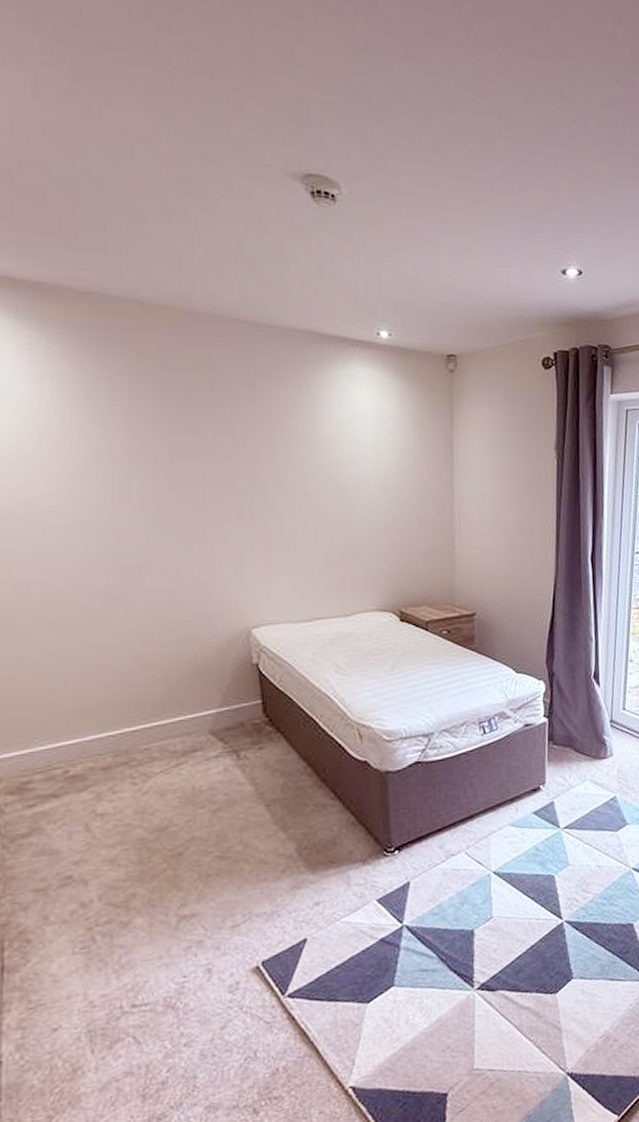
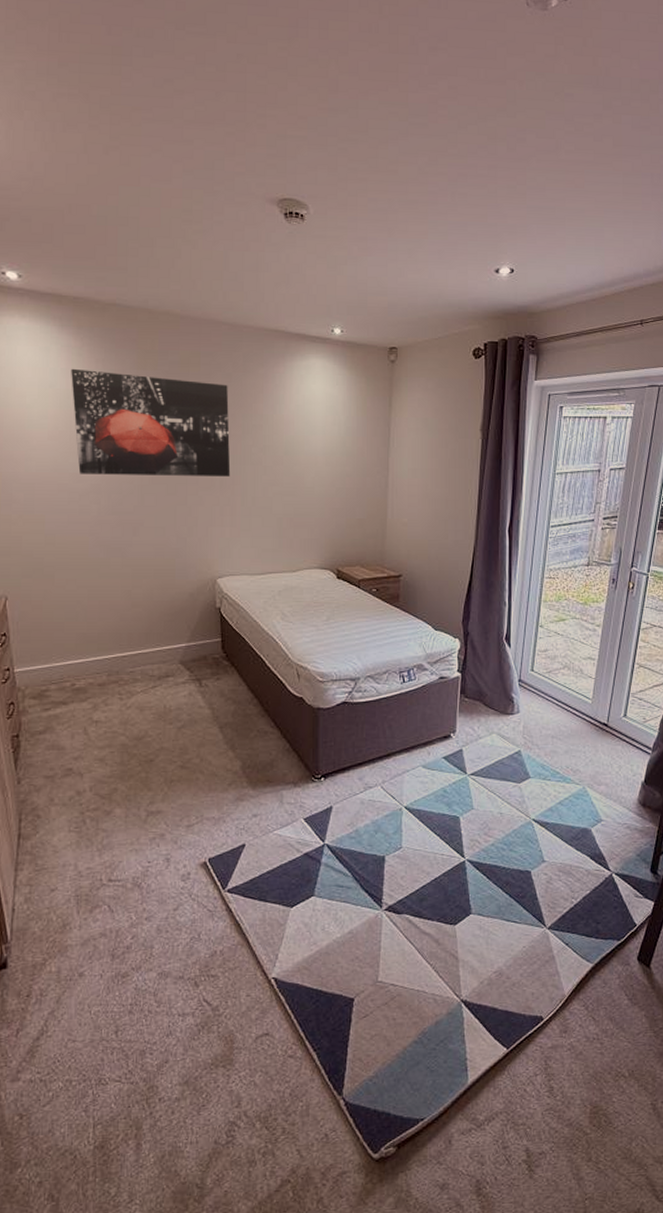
wall art: none [36,373,262,507] -> present [71,368,231,477]

